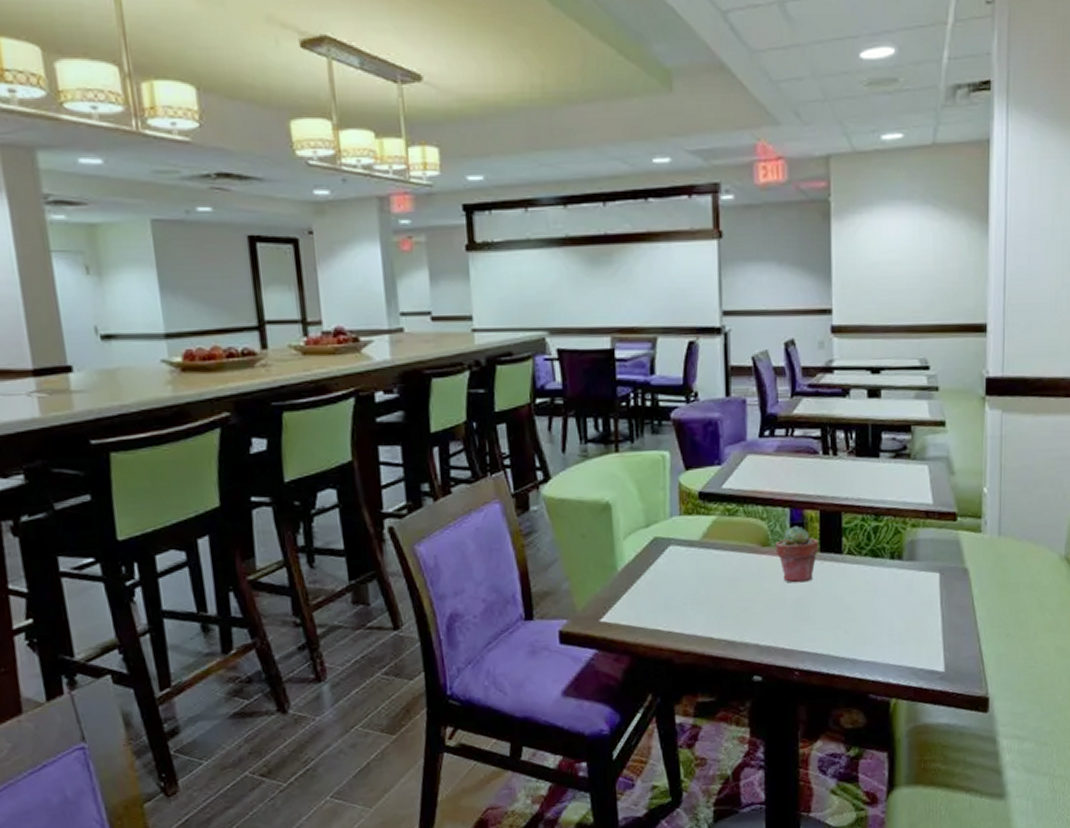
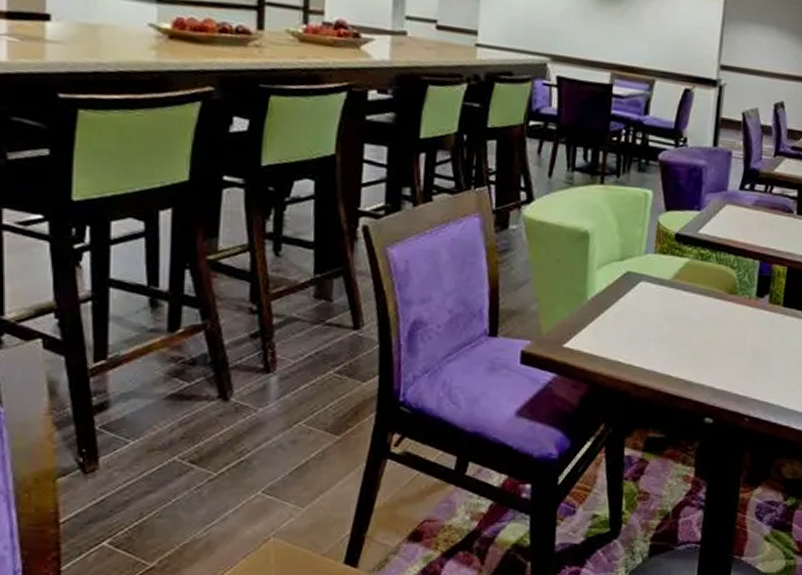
potted succulent: present [775,525,819,583] -> none [741,278,783,334]

